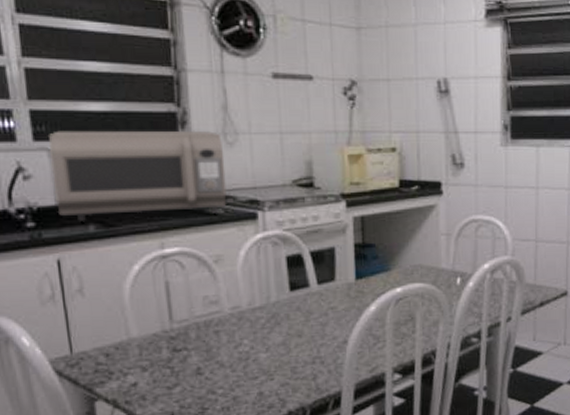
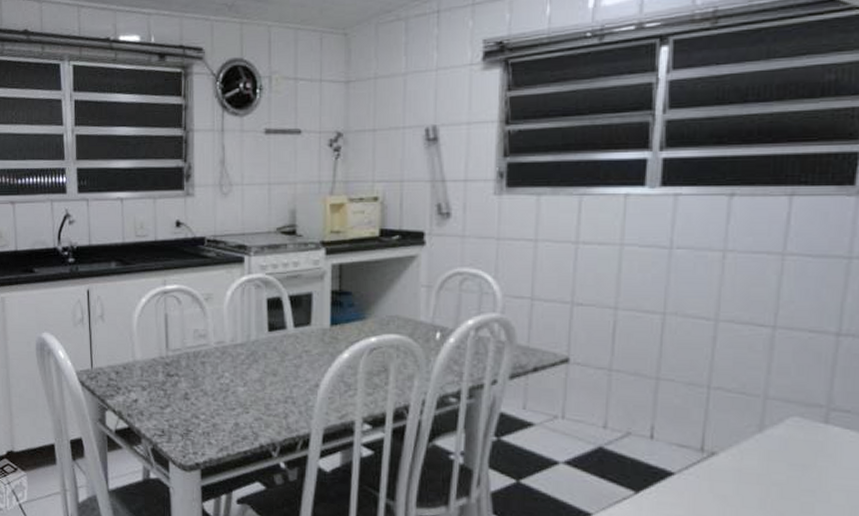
microwave: present [49,130,227,221] -> none [89,183,219,259]

